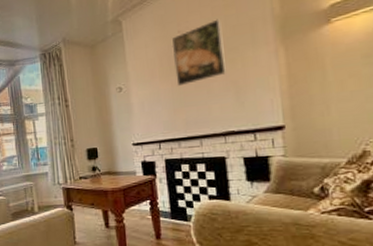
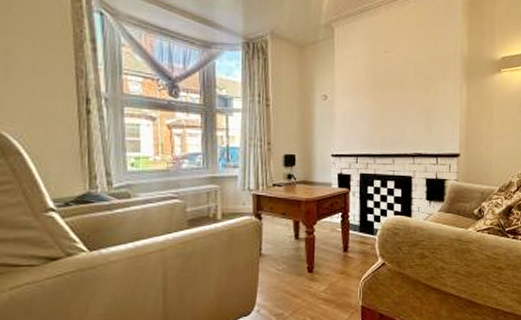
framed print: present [172,19,226,85] -> none [378,48,422,104]

